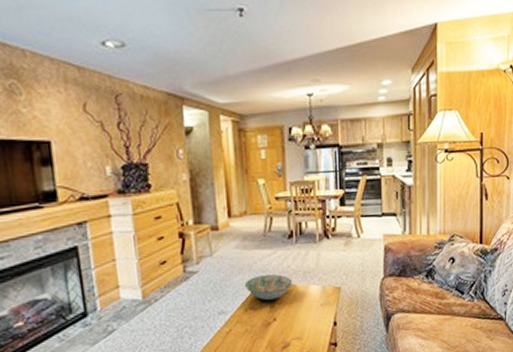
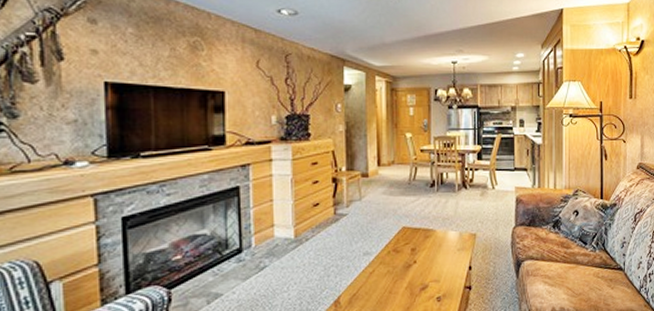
decorative bowl: present [244,274,293,300] -> none [388,219,433,243]

